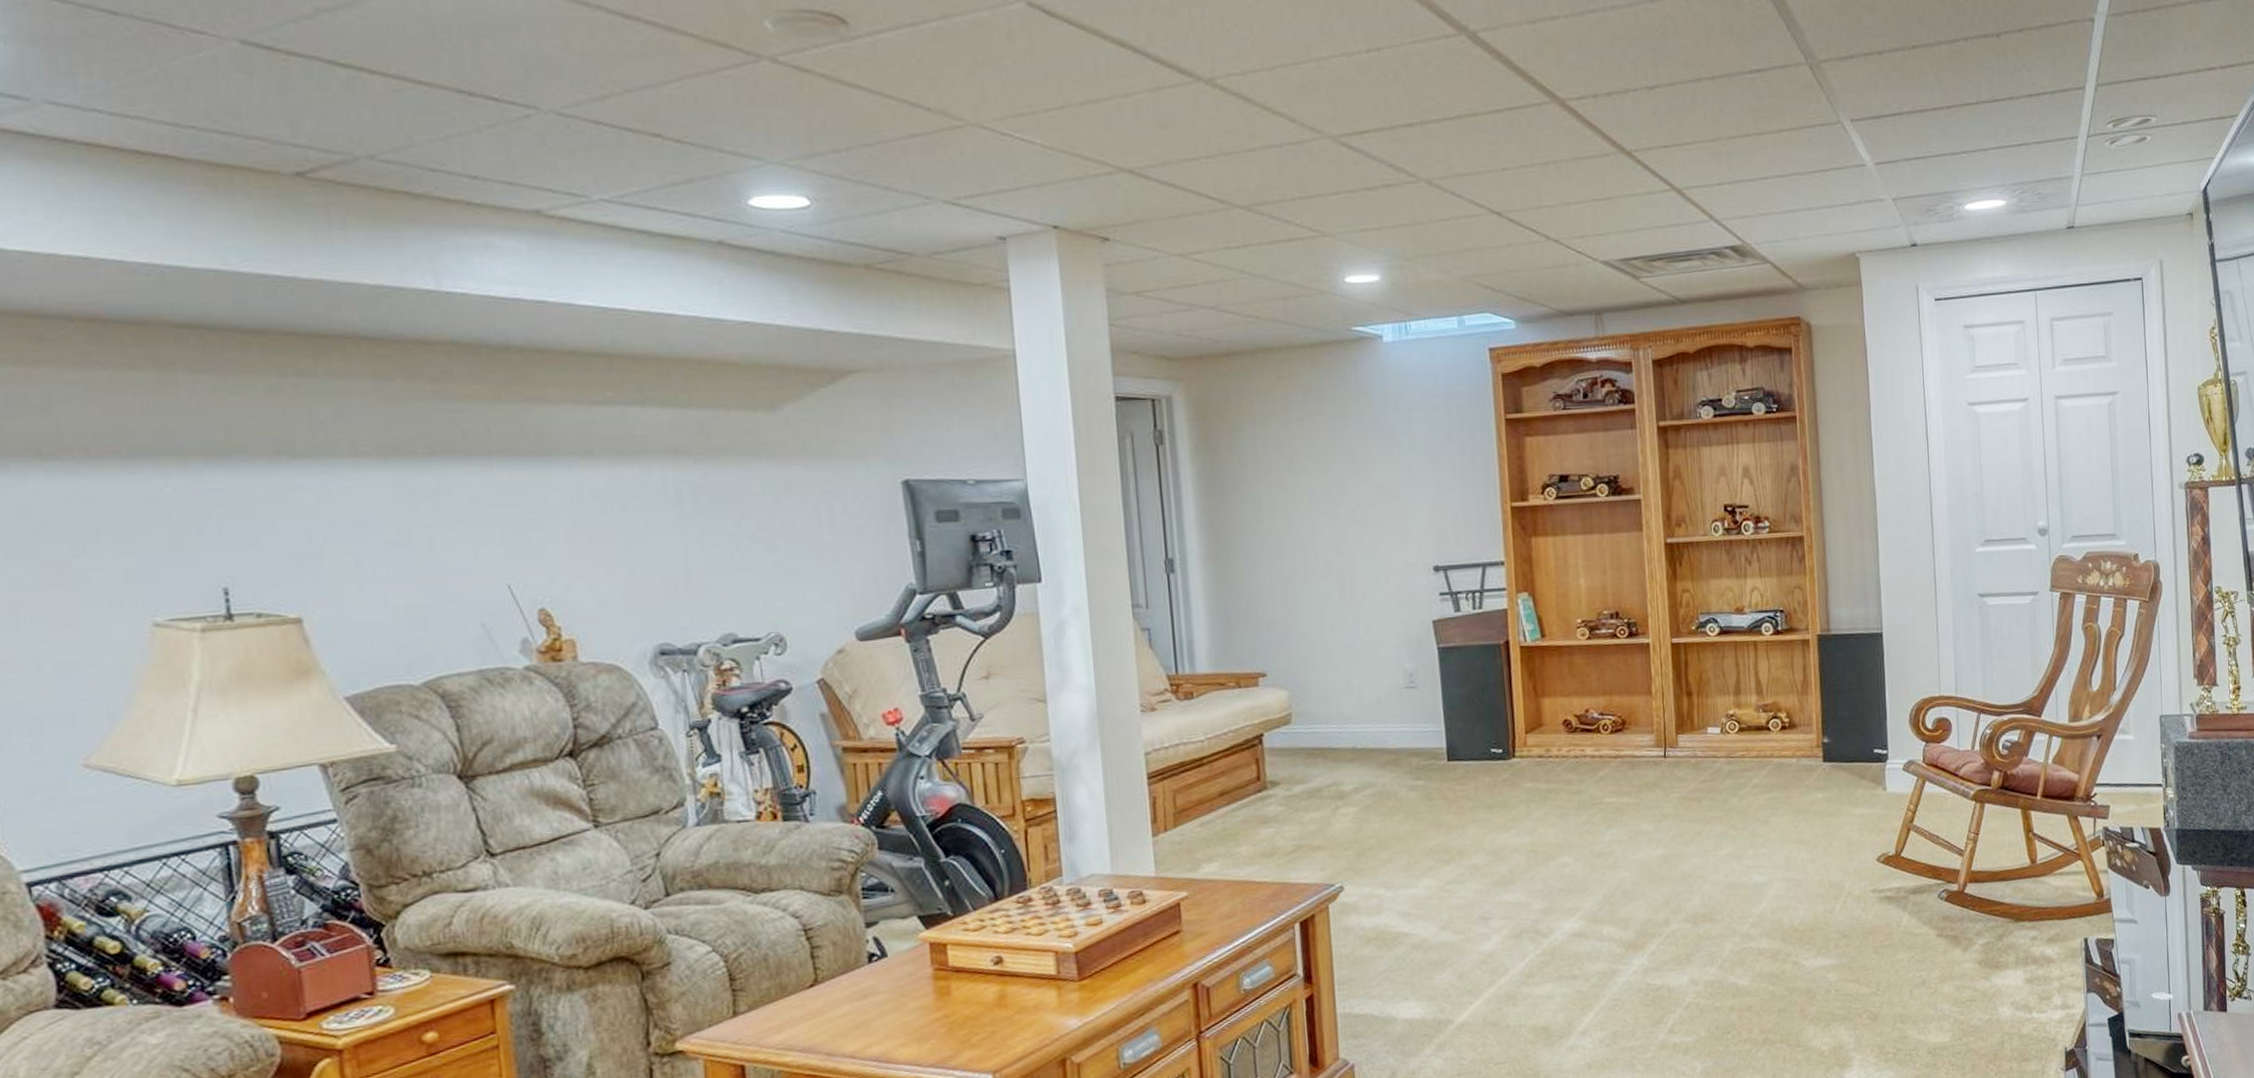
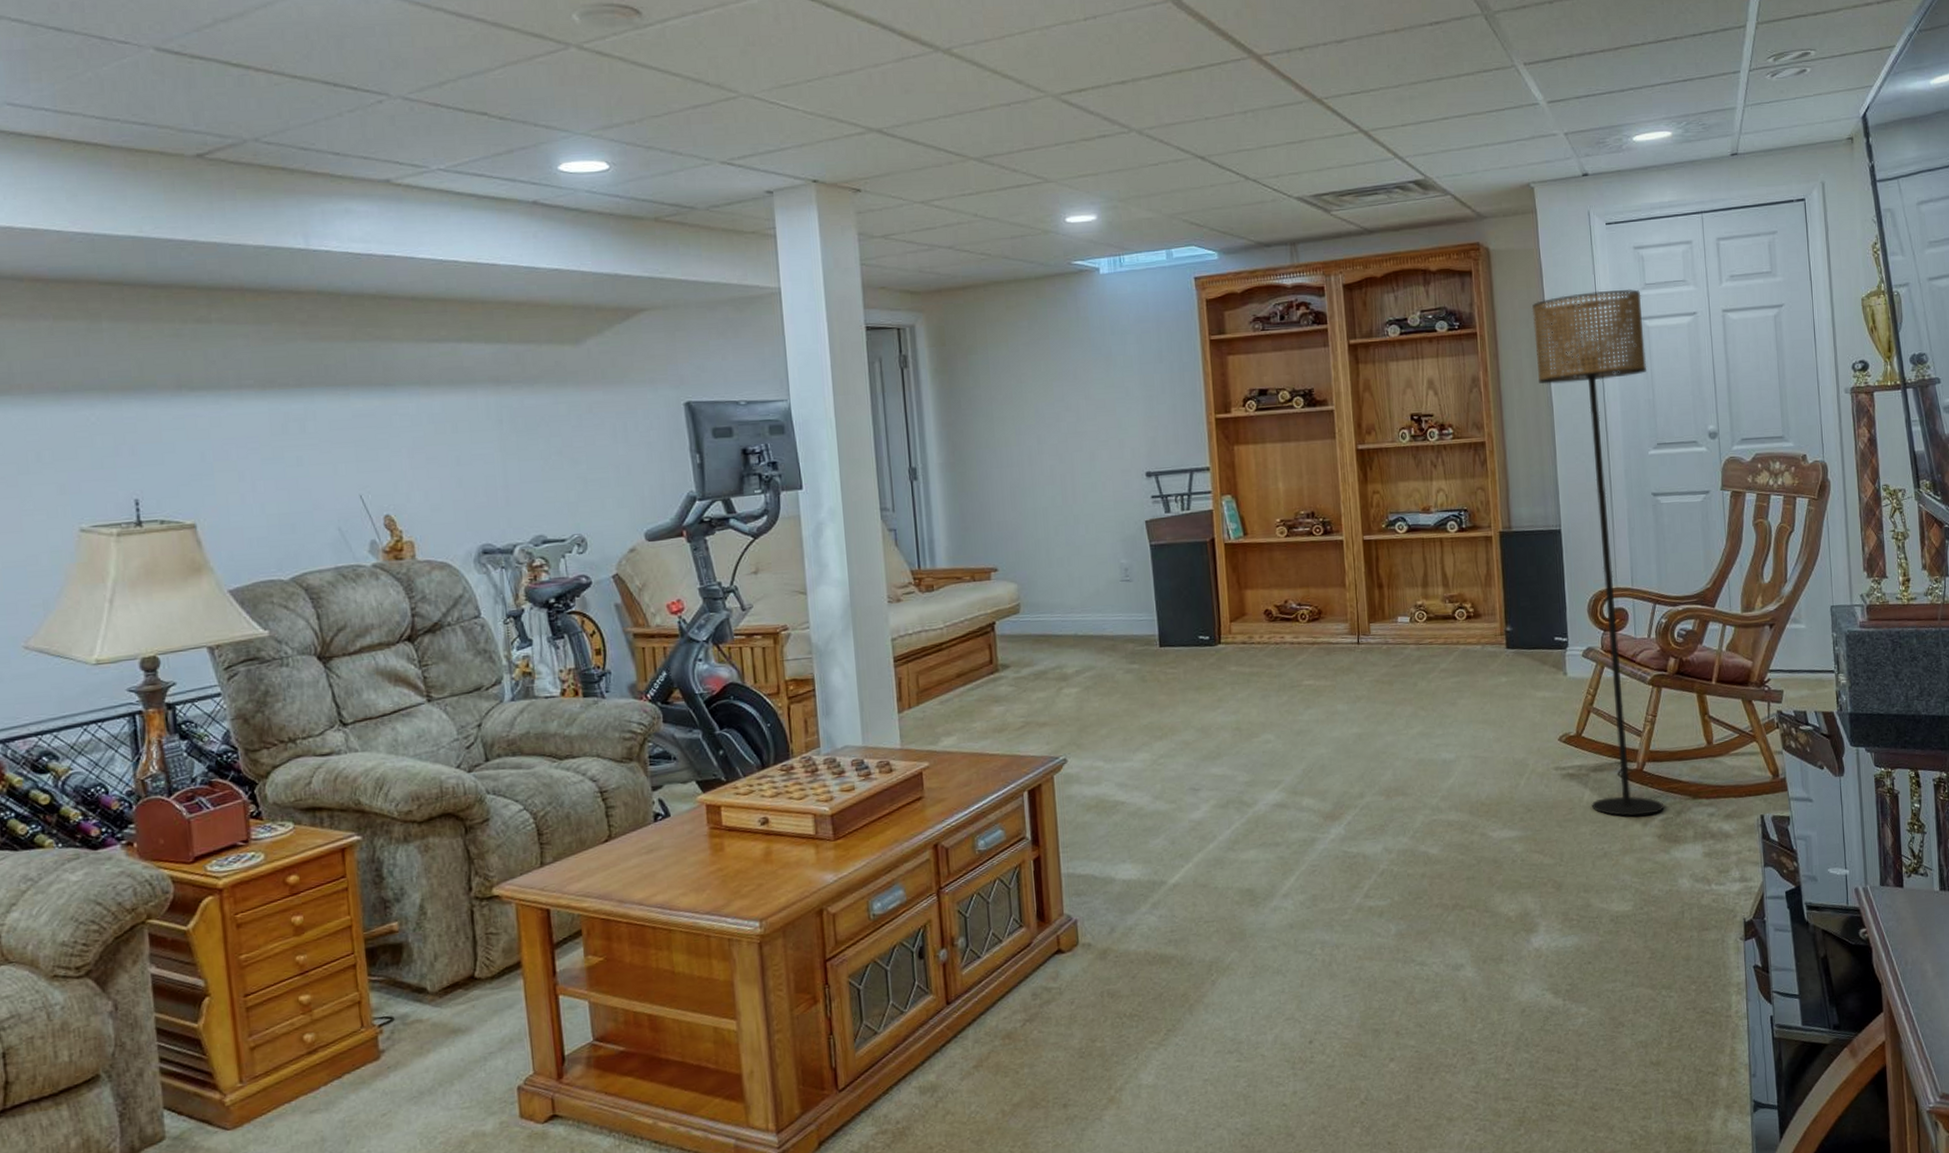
floor lamp: none [1855,371,1985,942] -> present [1531,288,1663,817]

